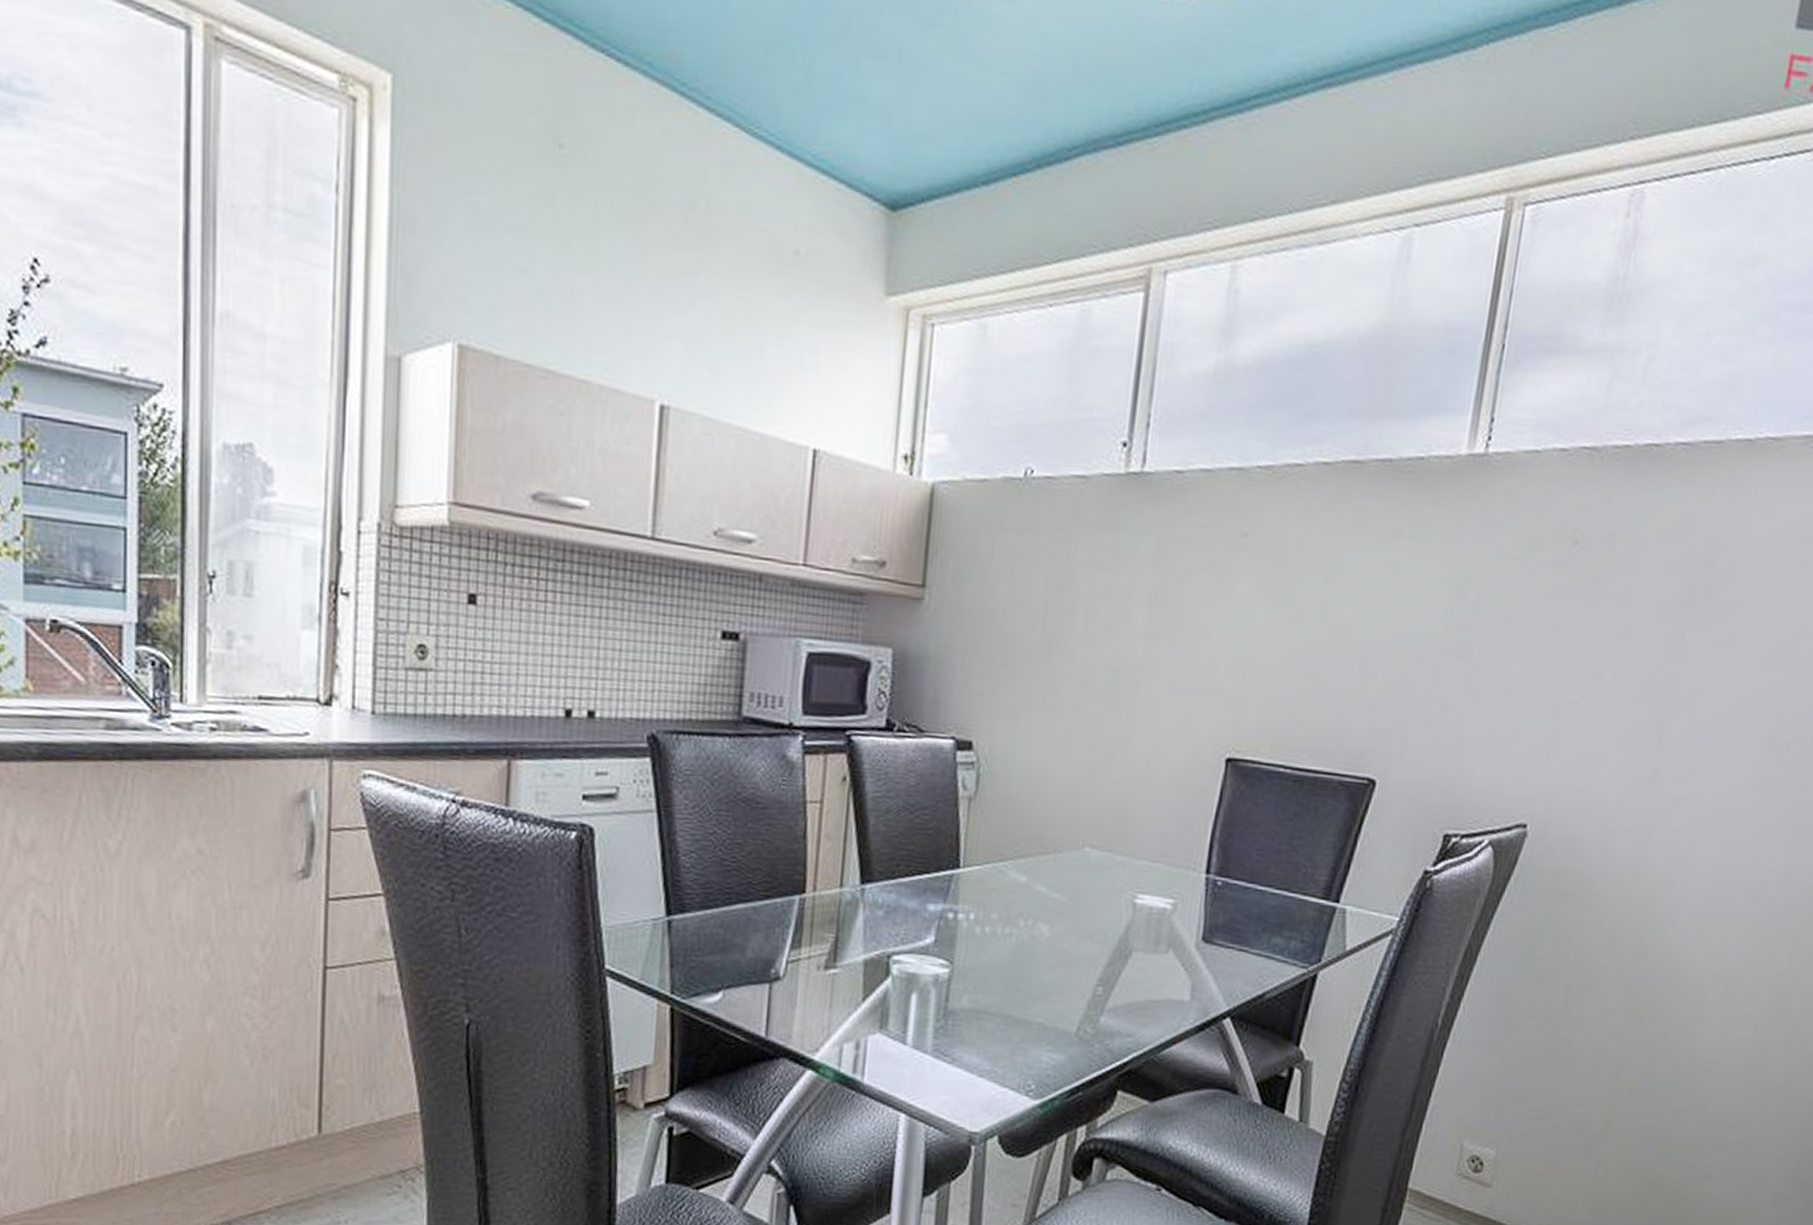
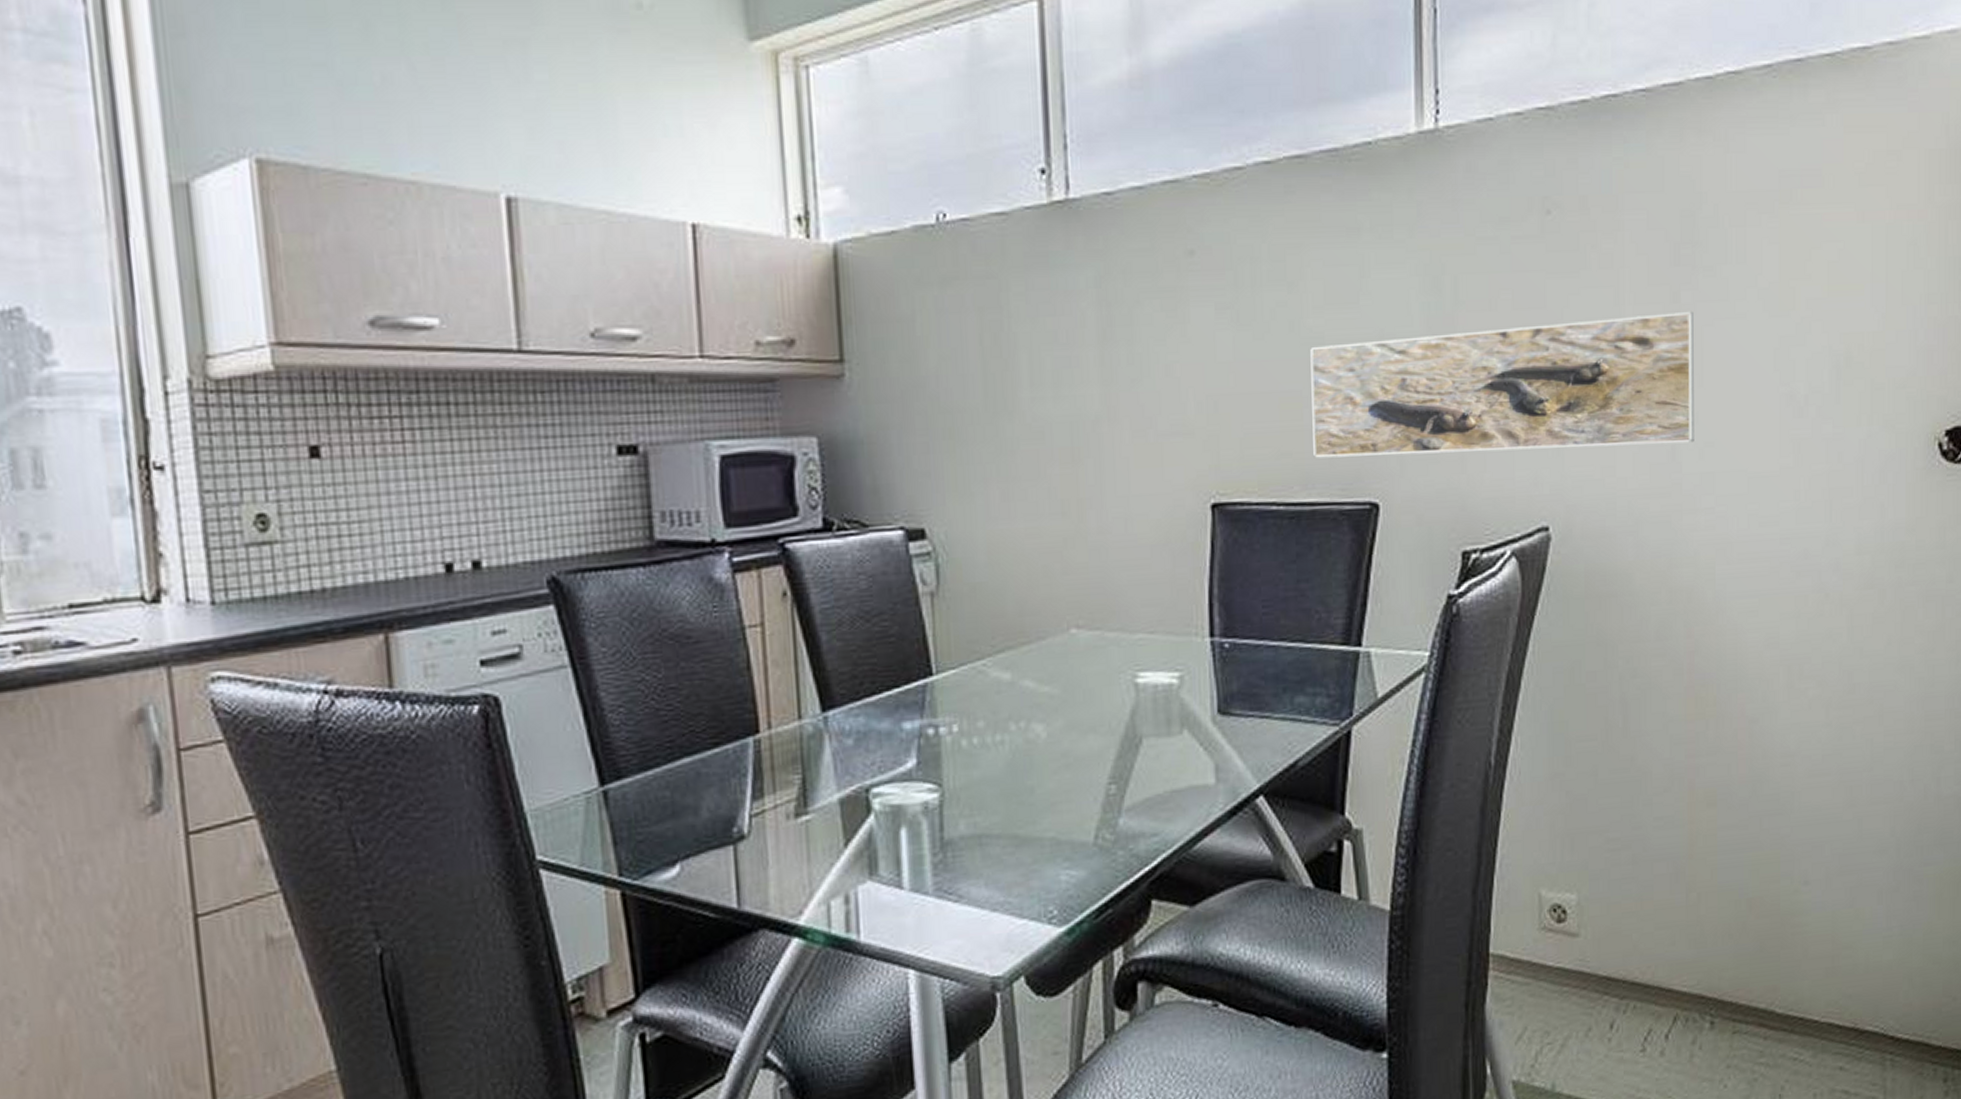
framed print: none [1324,633,1696,770] -> present [1310,311,1694,459]

